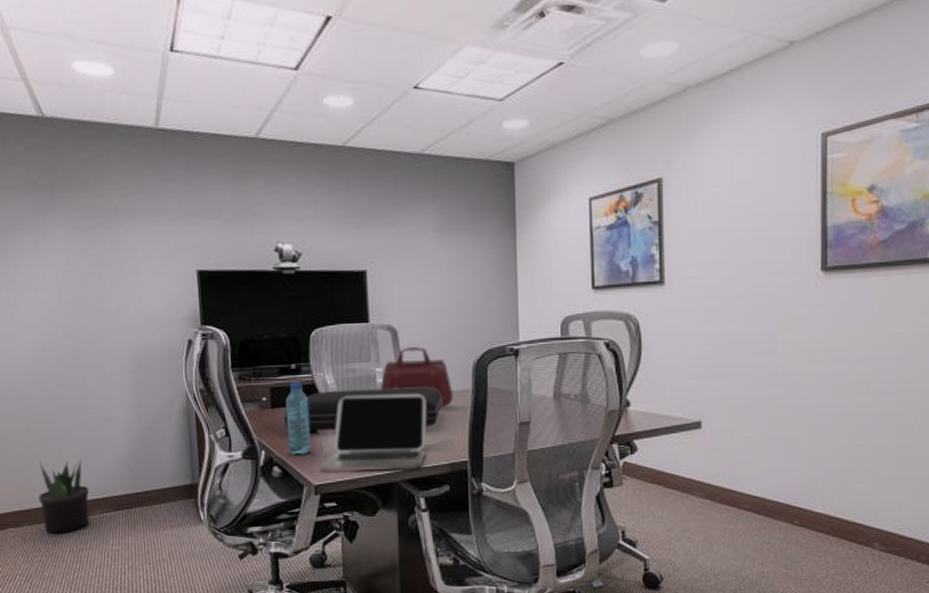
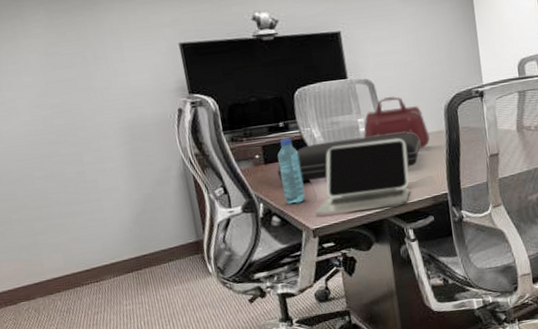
planter: present [38,459,90,534] -> none [44,230,101,302]

